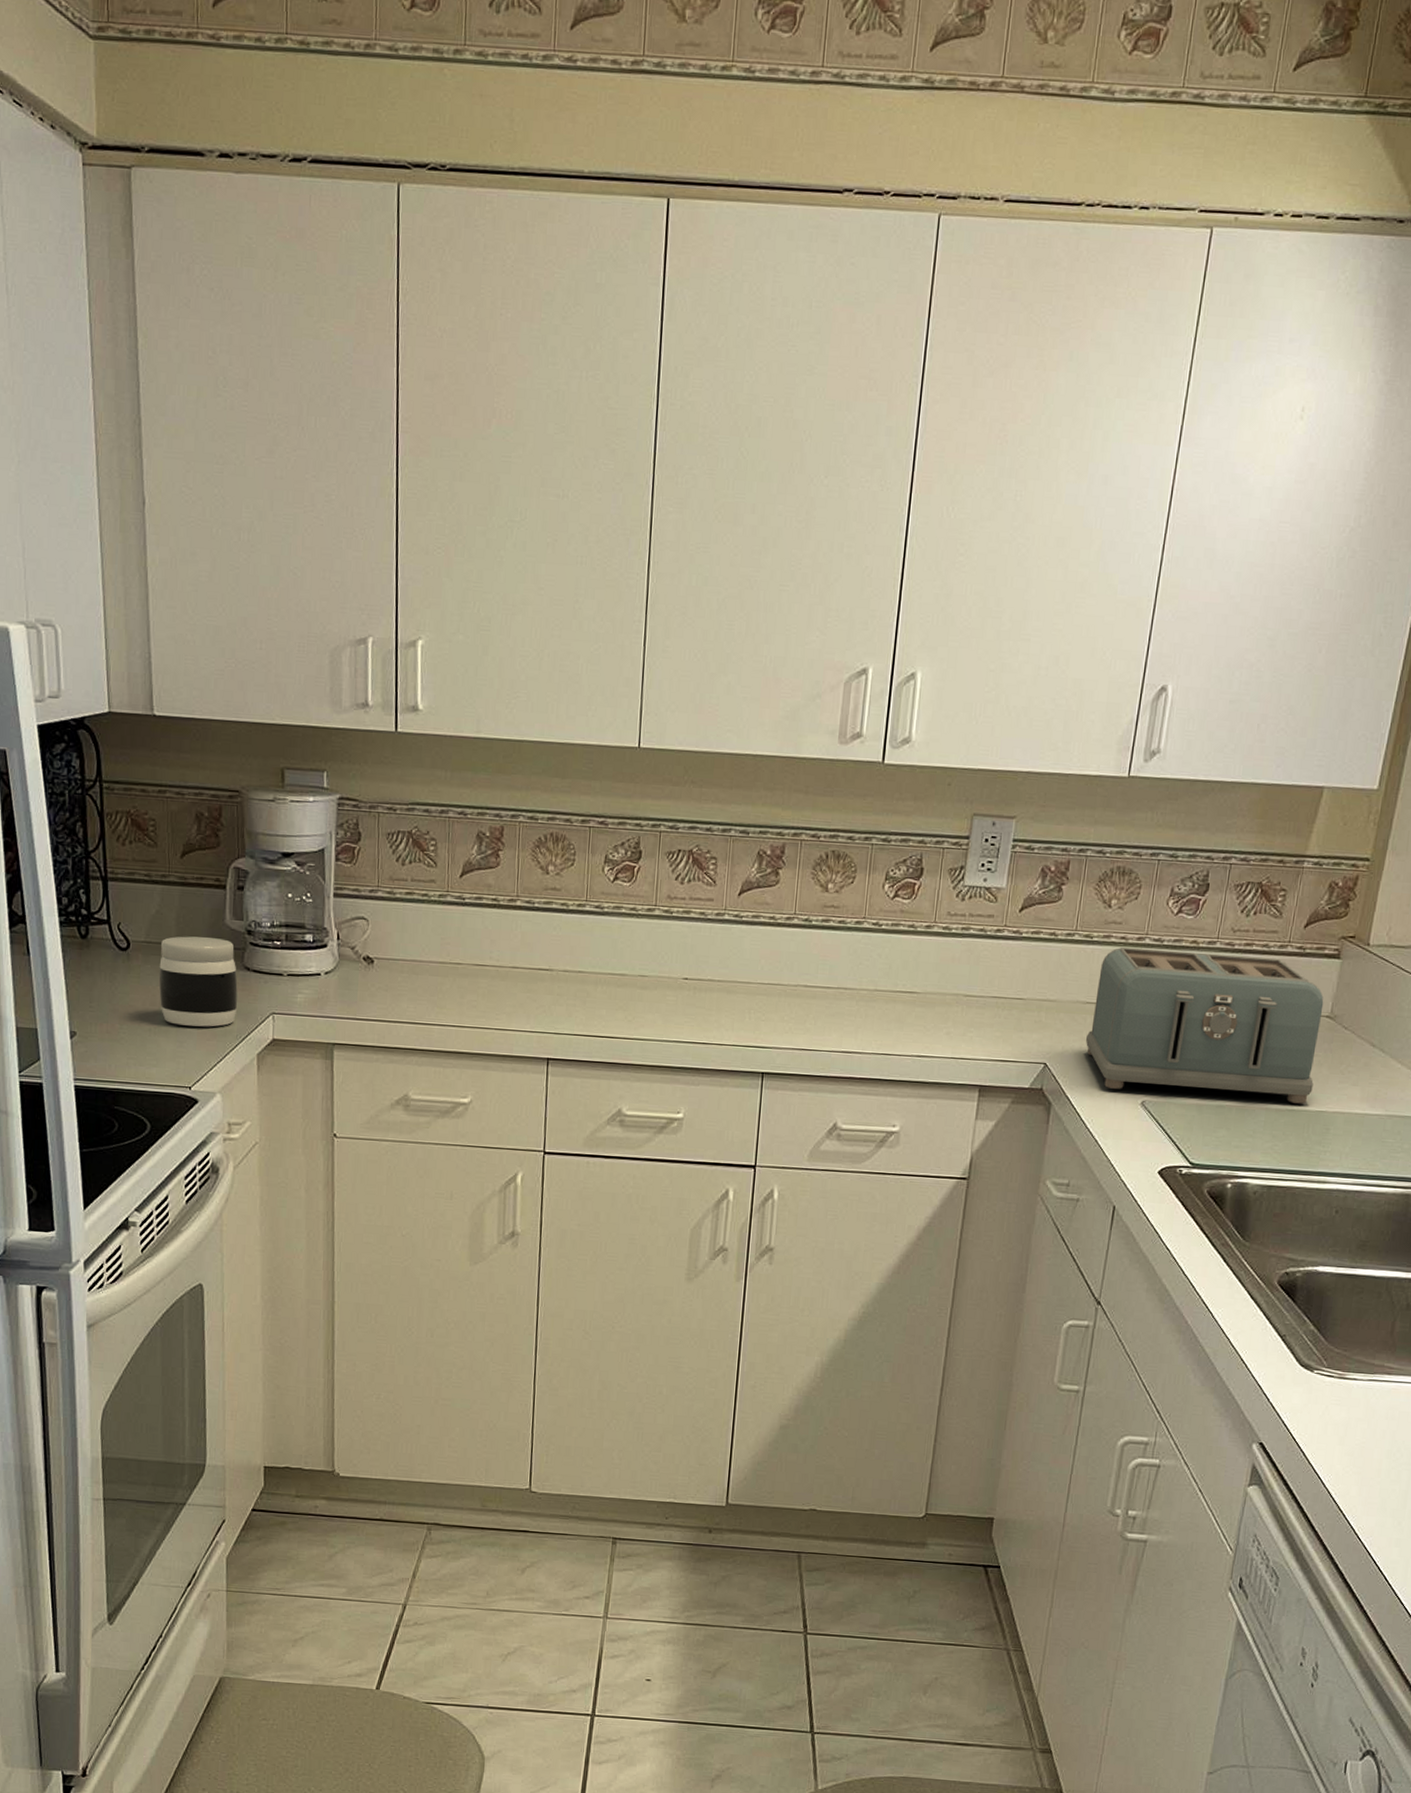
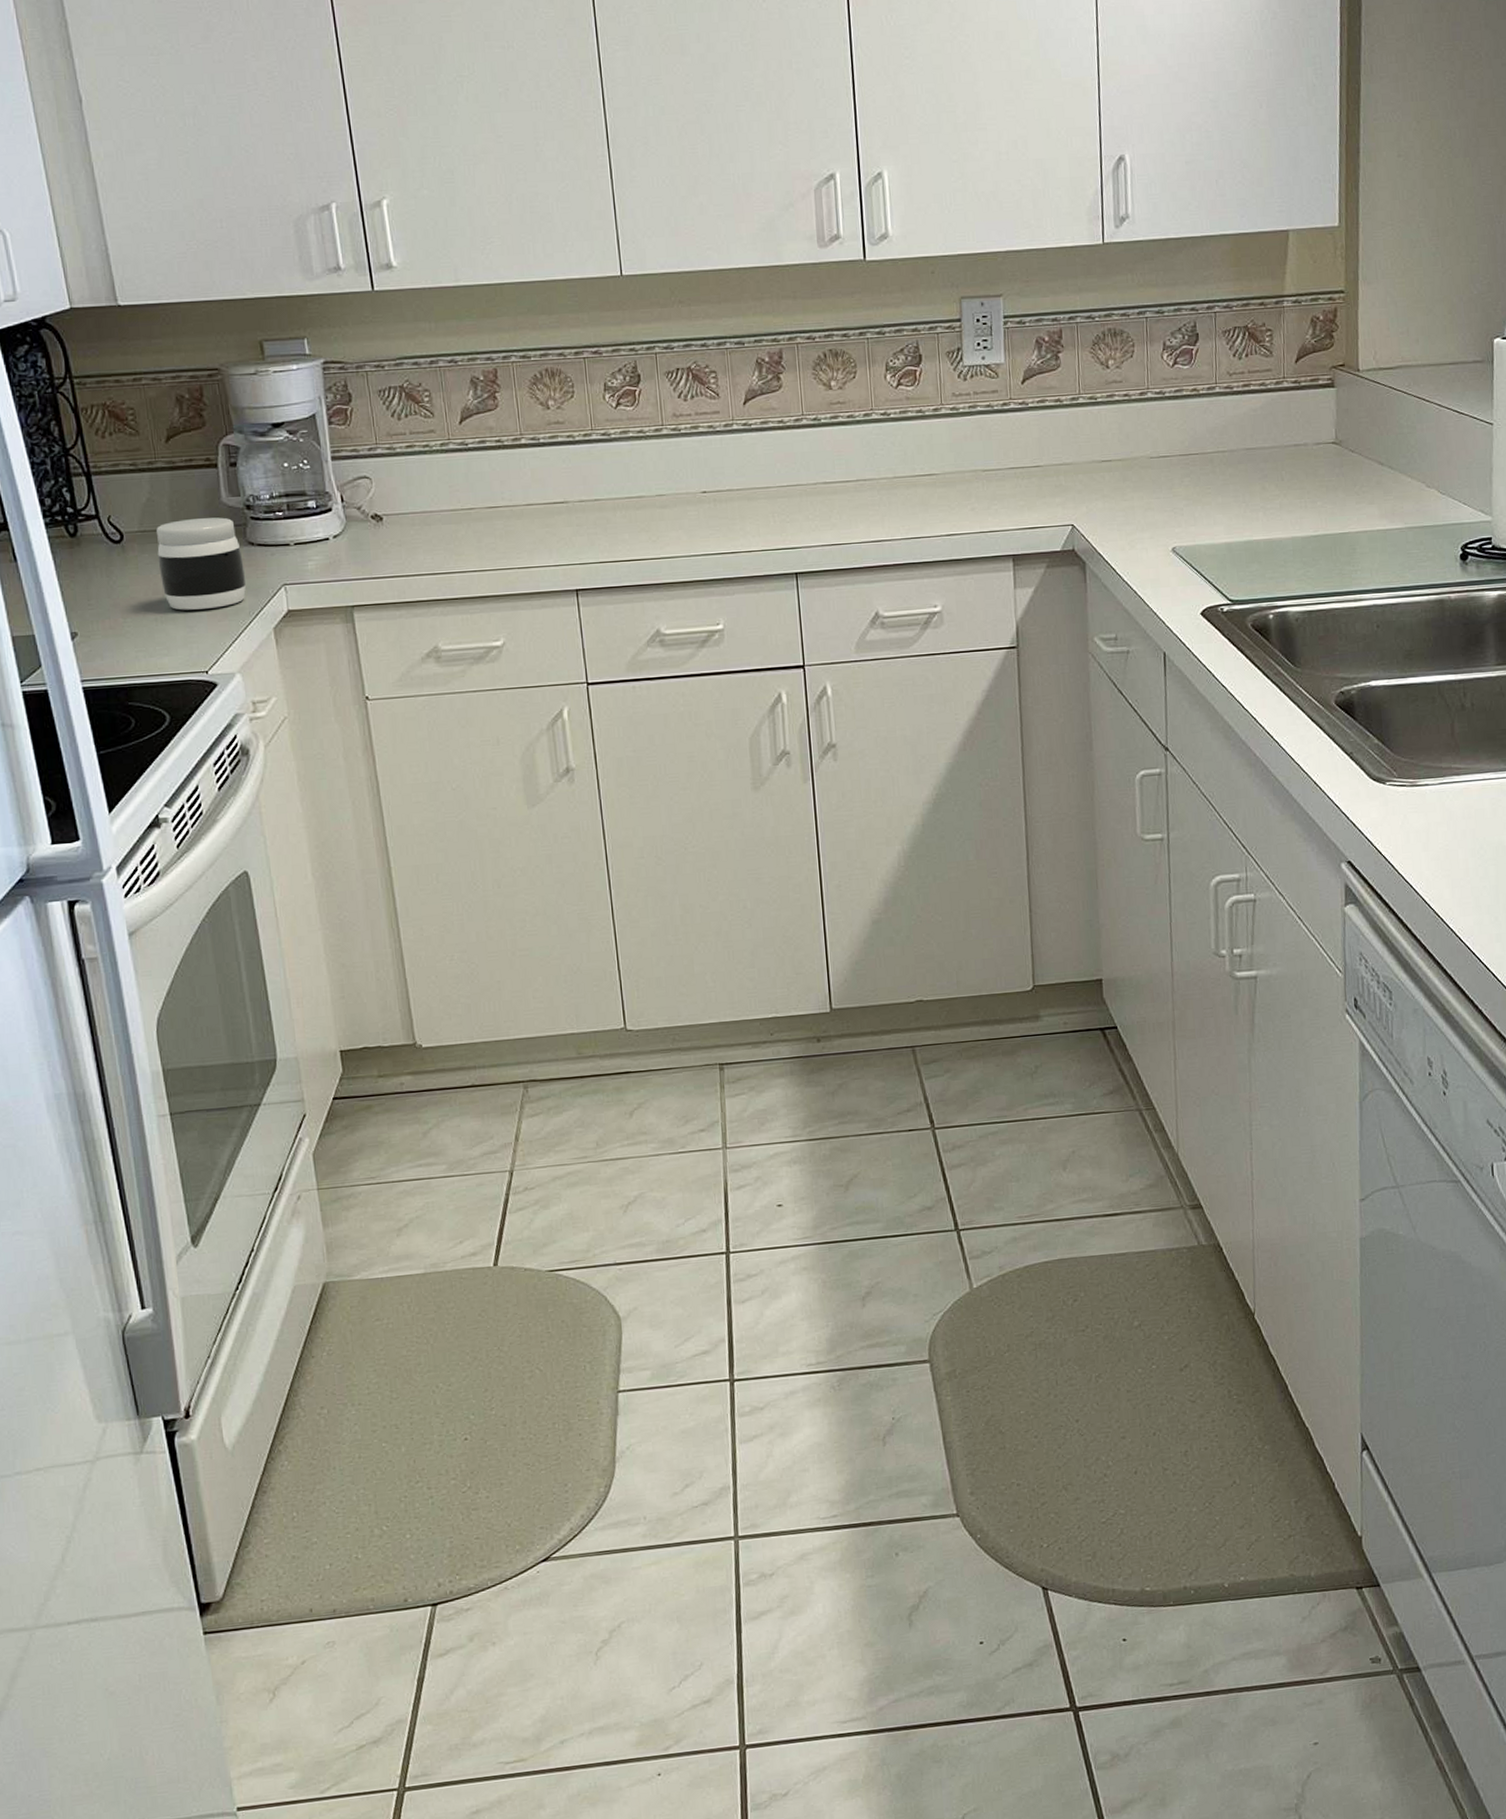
toaster: present [1085,946,1324,1104] -> none [1107,394,1333,540]

